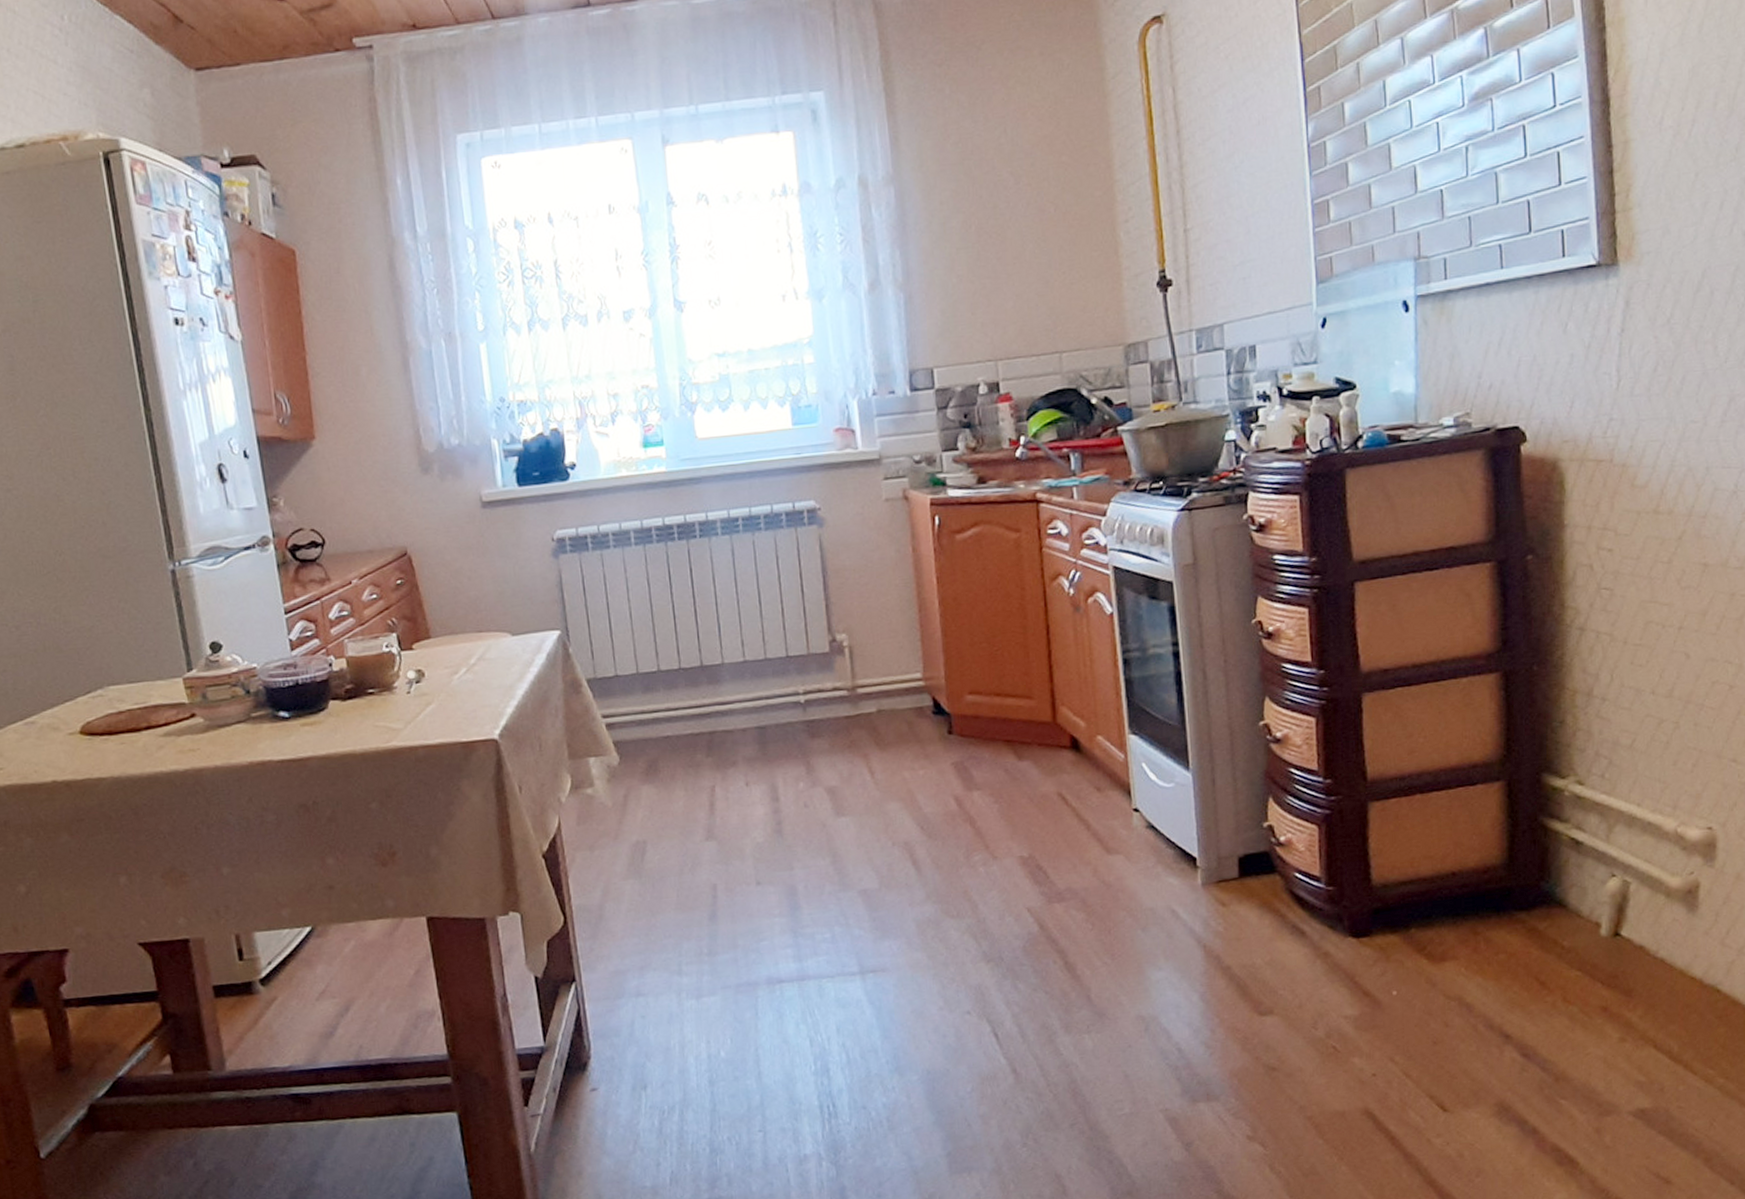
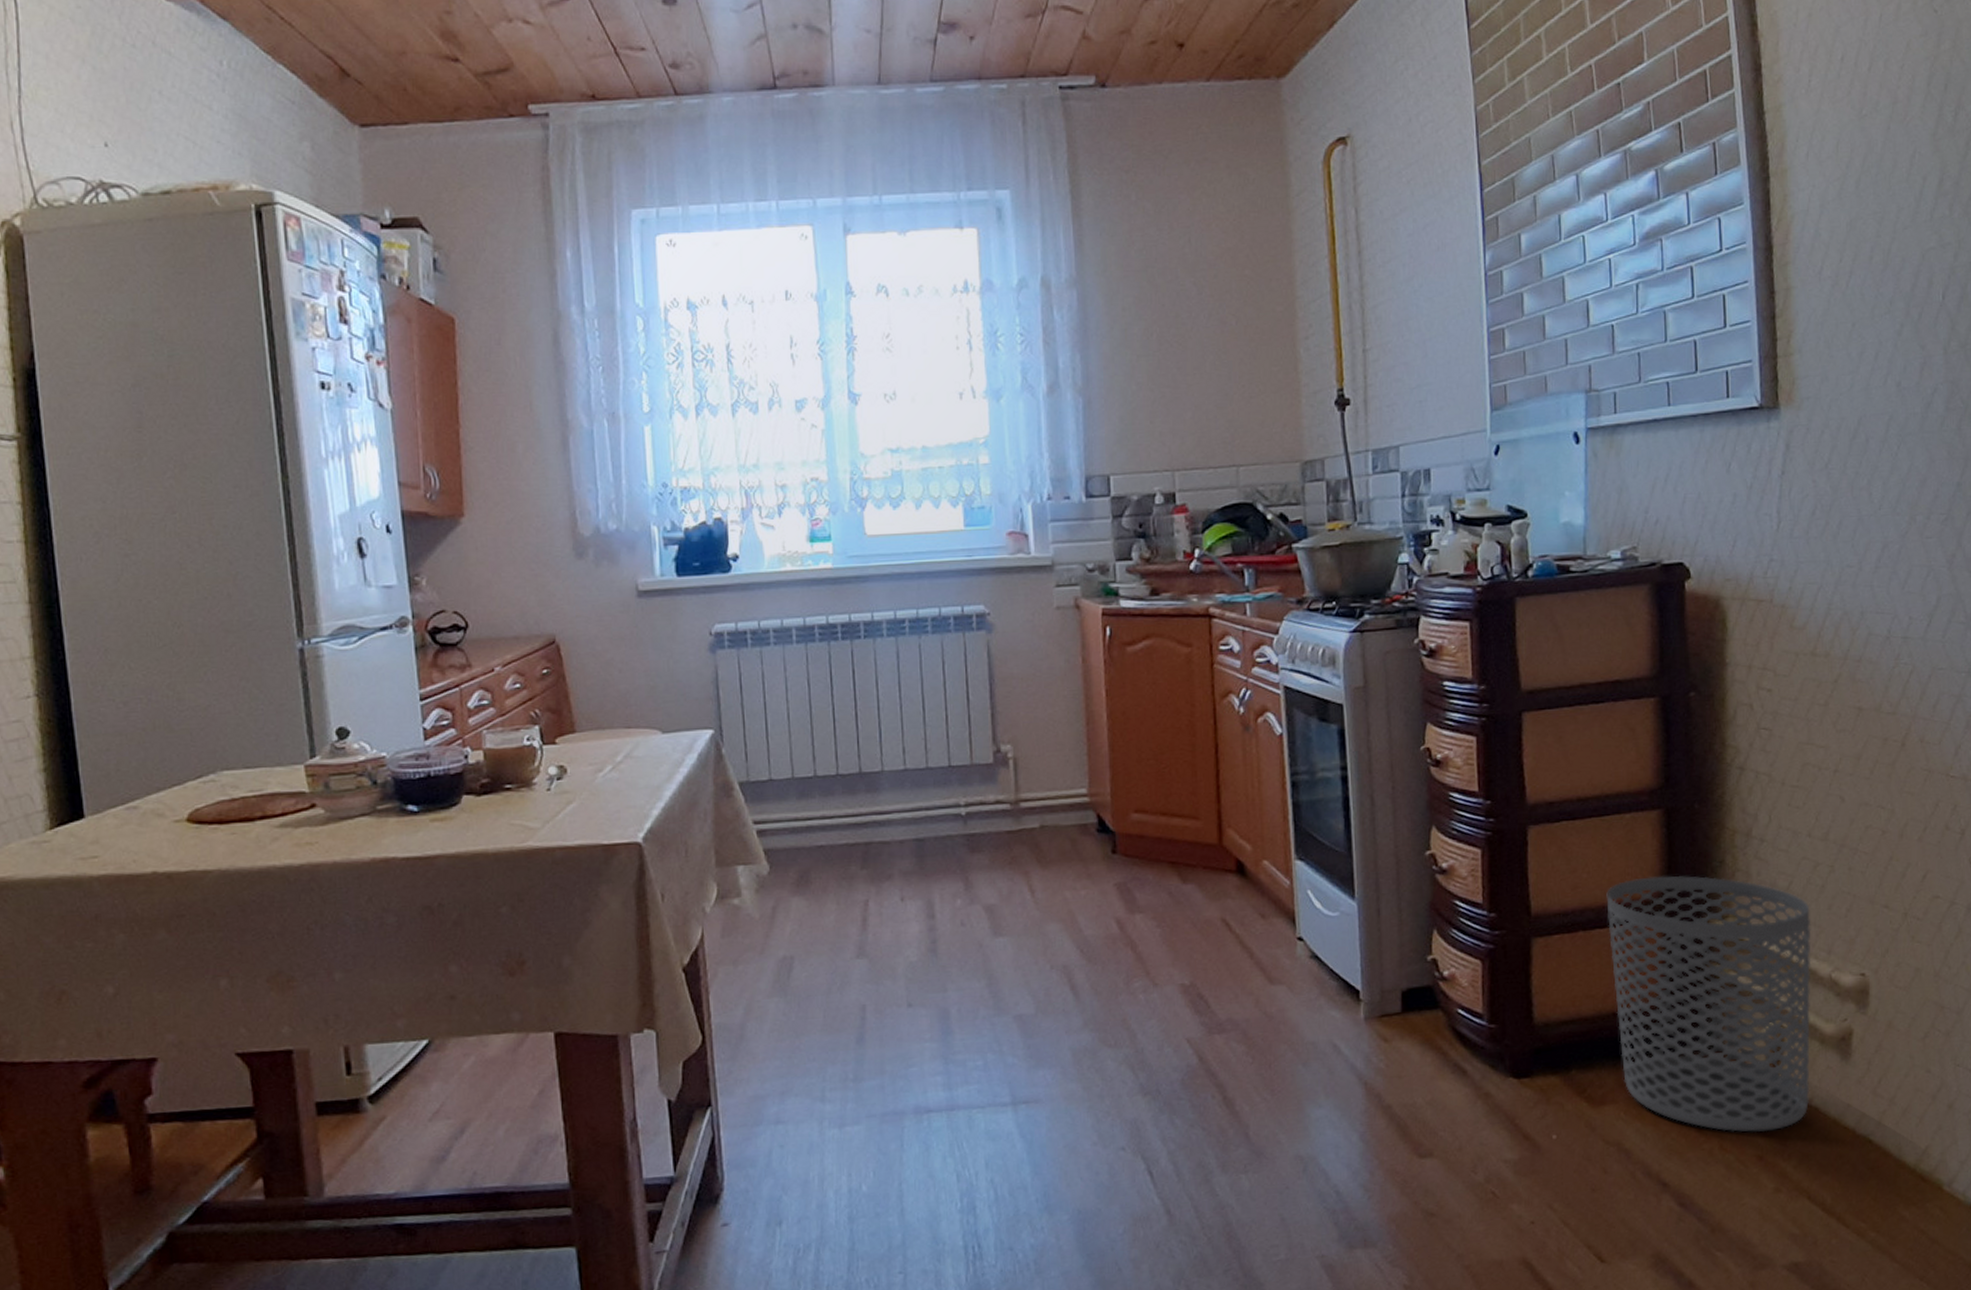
waste bin: none [1444,737,1656,985] -> present [1606,875,1811,1132]

